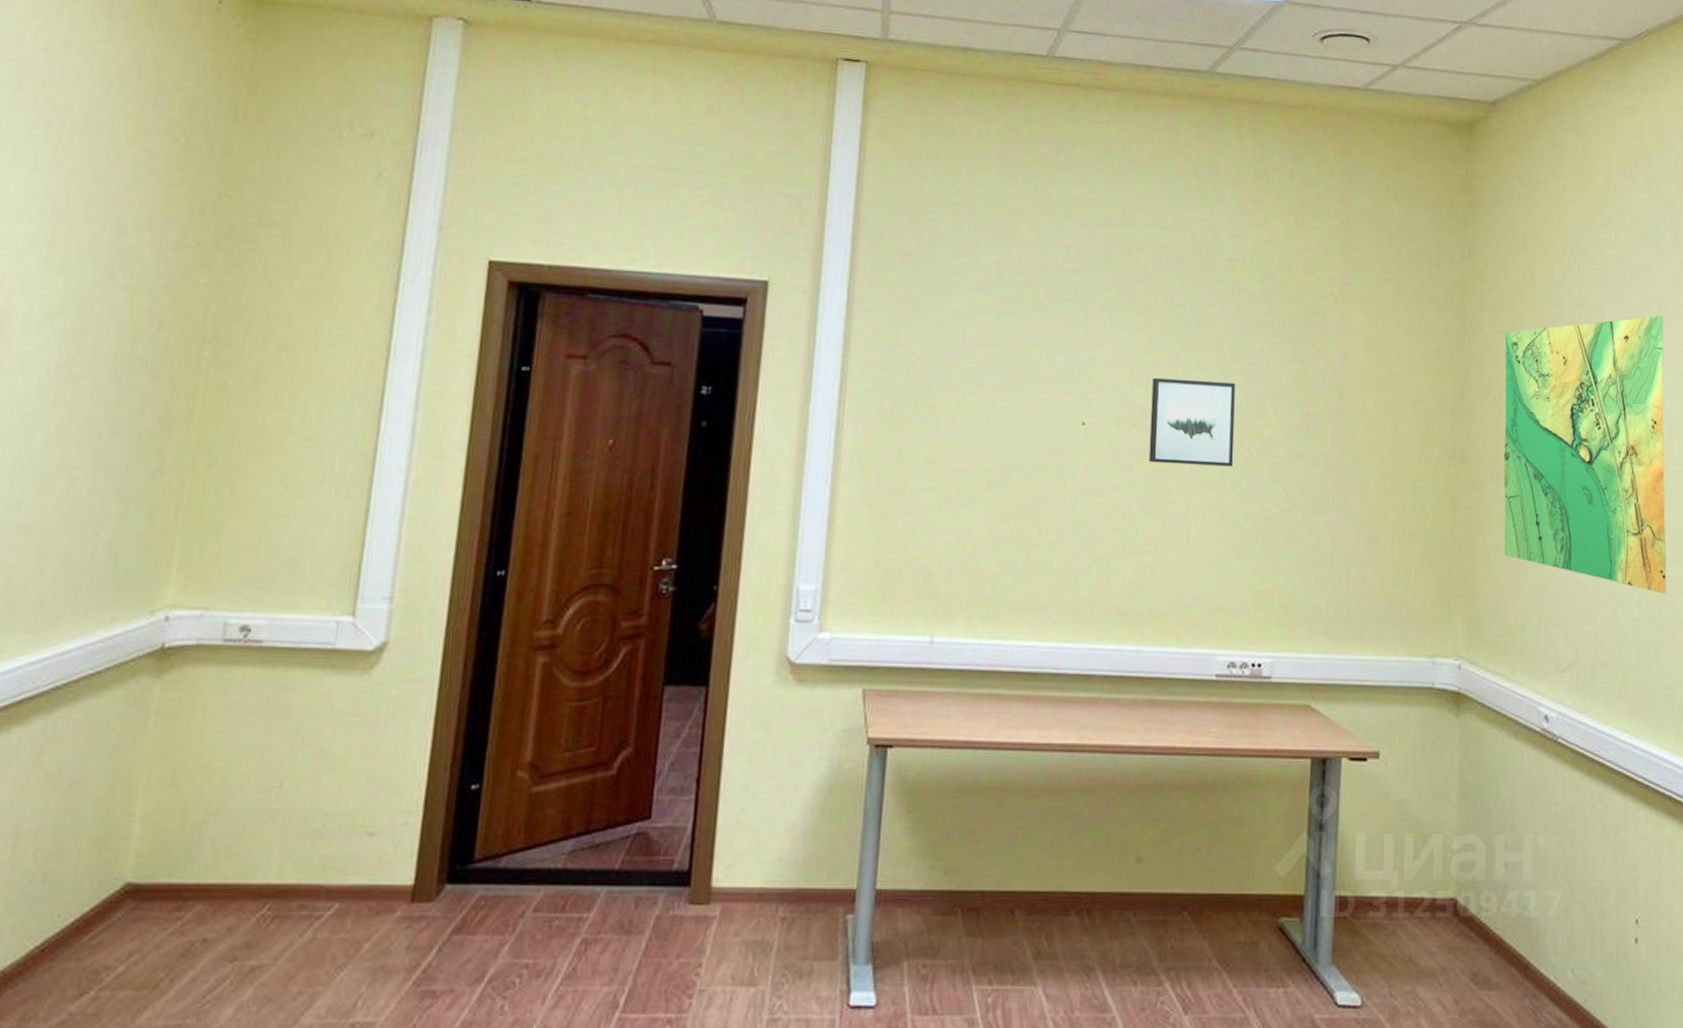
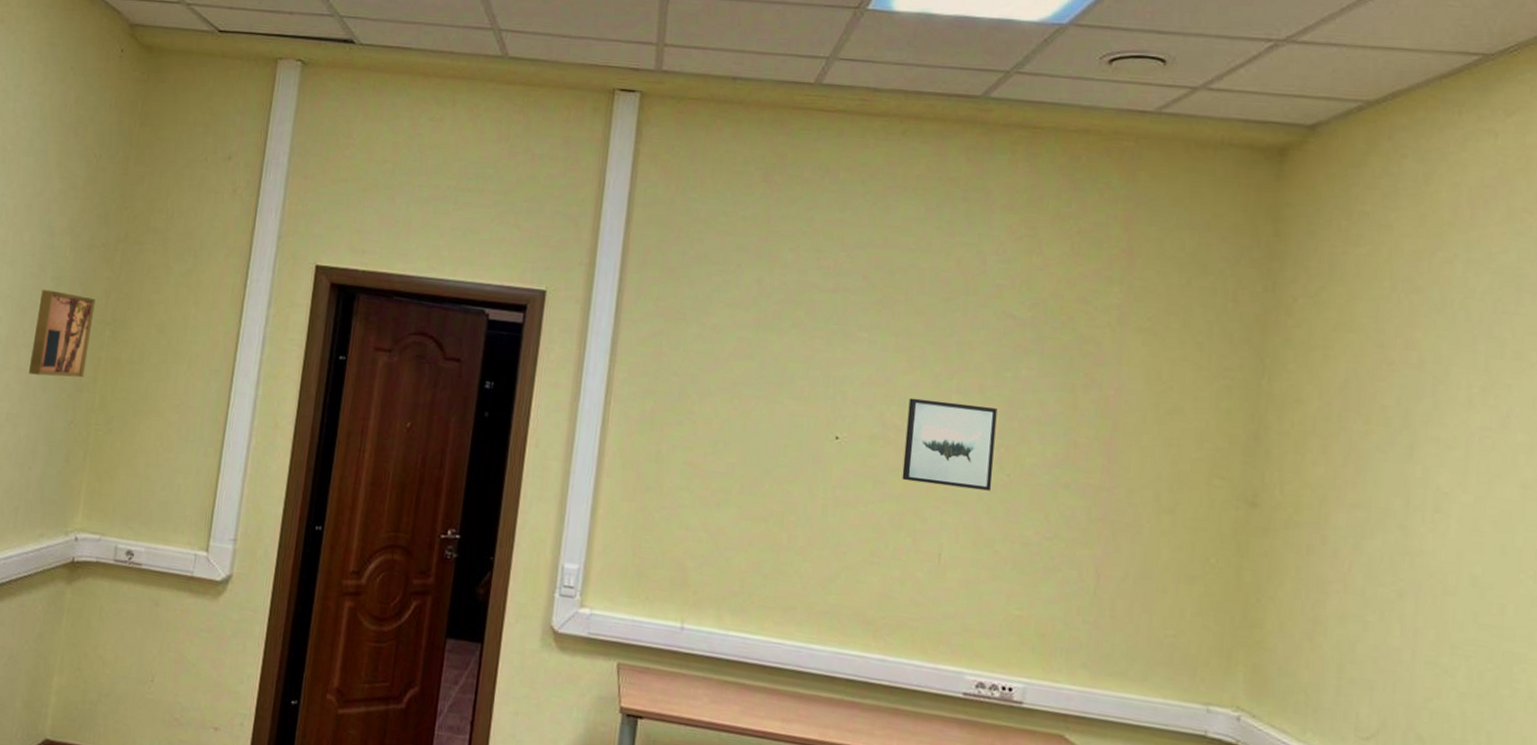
wall art: none [90,302,189,413] -> present [28,289,96,378]
map: present [1503,315,1667,594] -> none [1299,363,1521,671]

